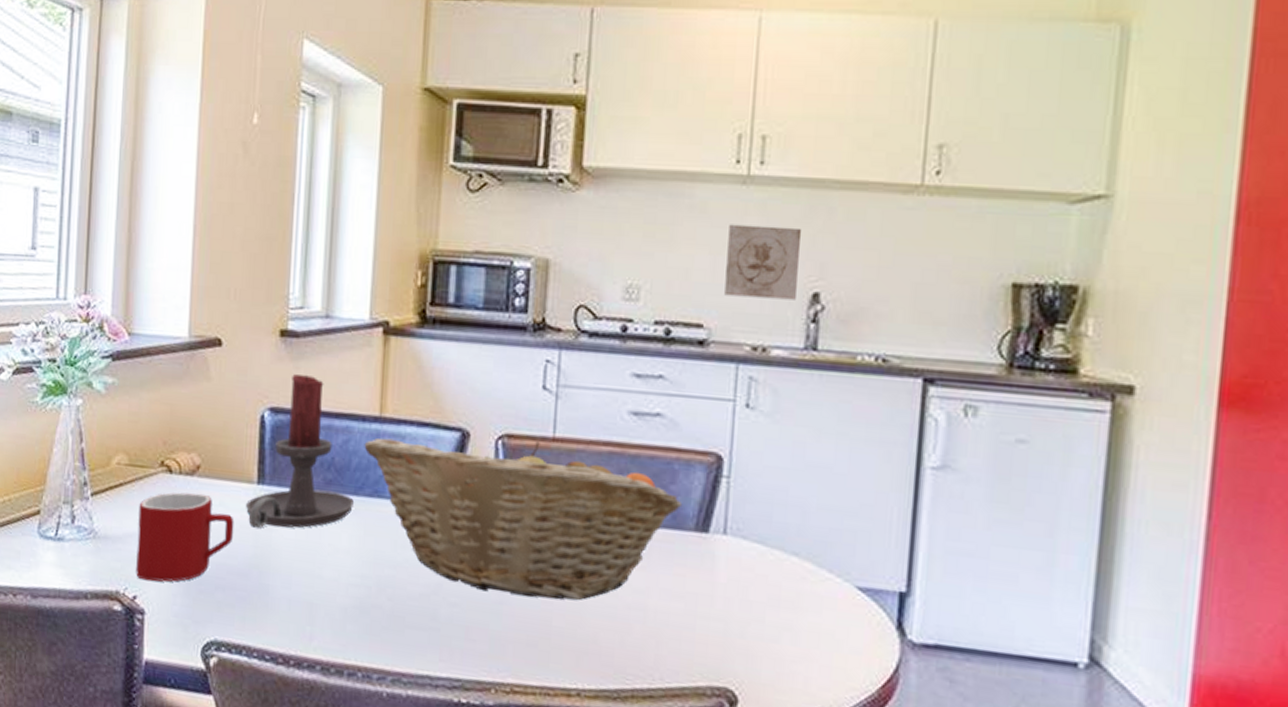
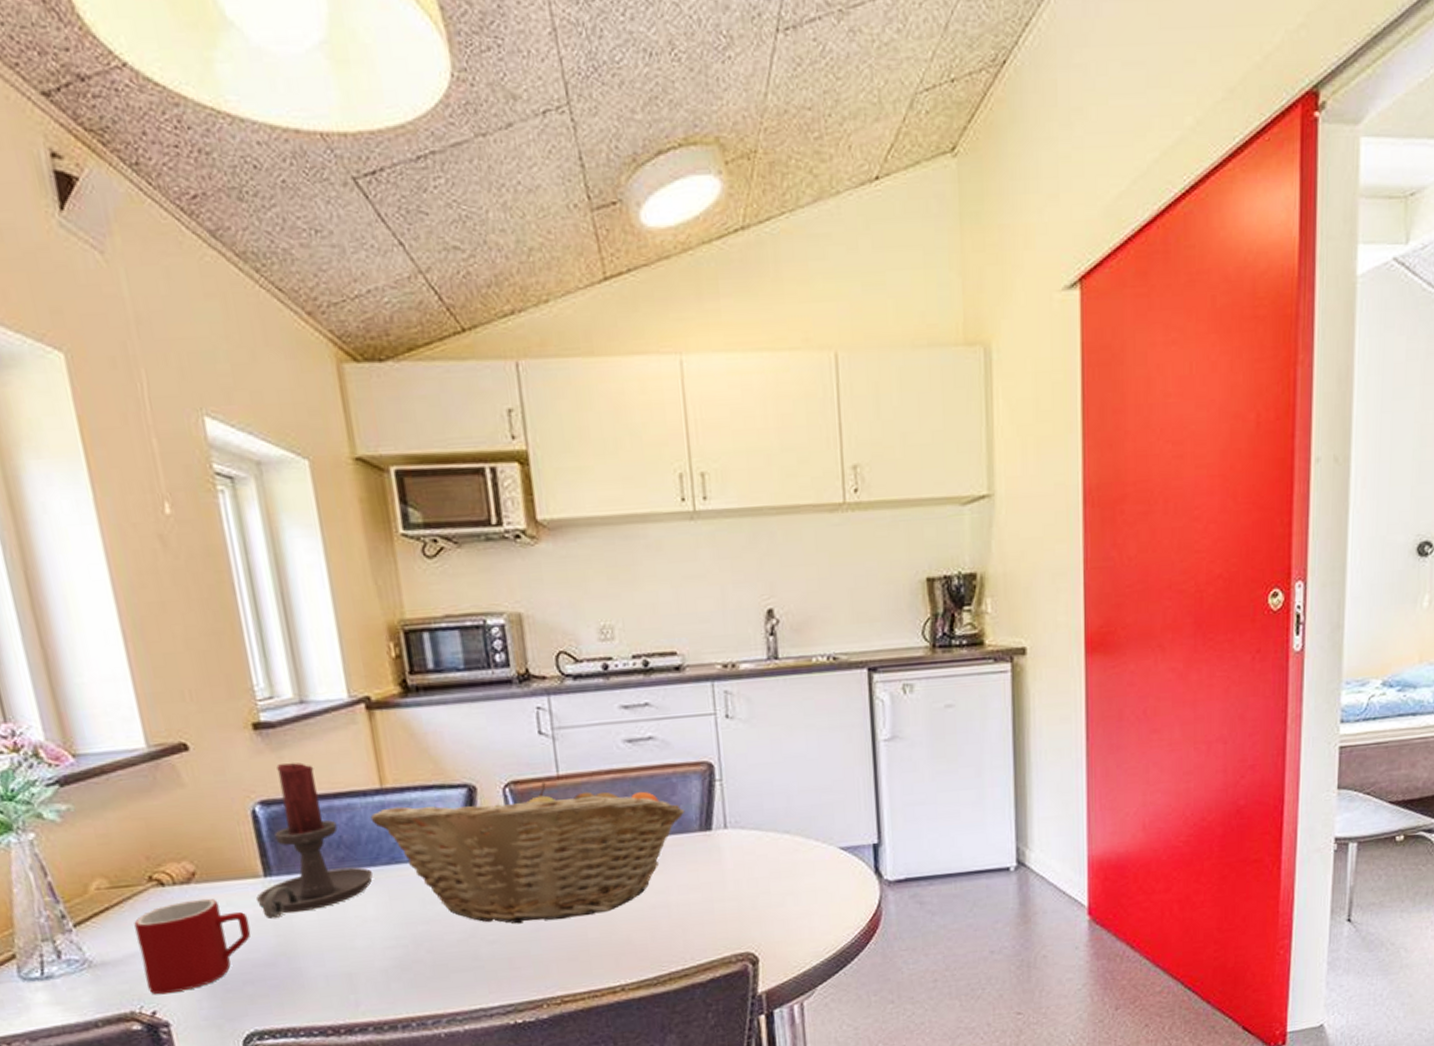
decorative tile: present [724,224,802,300] -> none [685,553,754,623]

